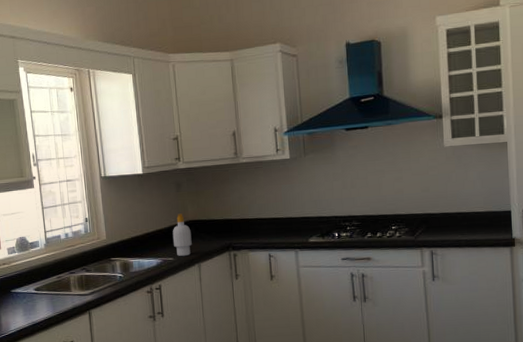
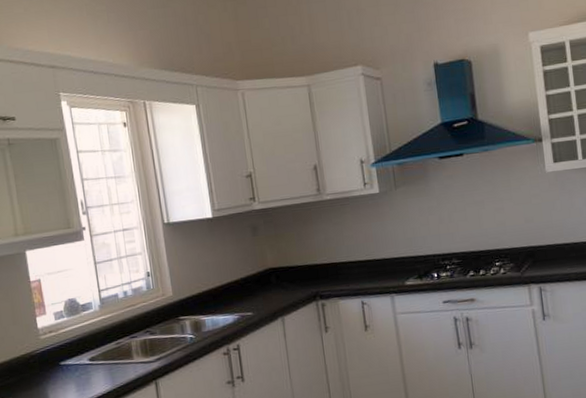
soap bottle: present [172,213,192,257] -> none [250,260,274,311]

